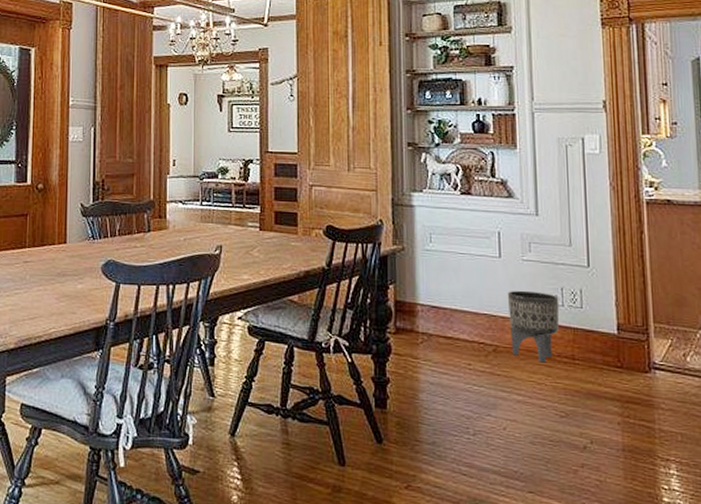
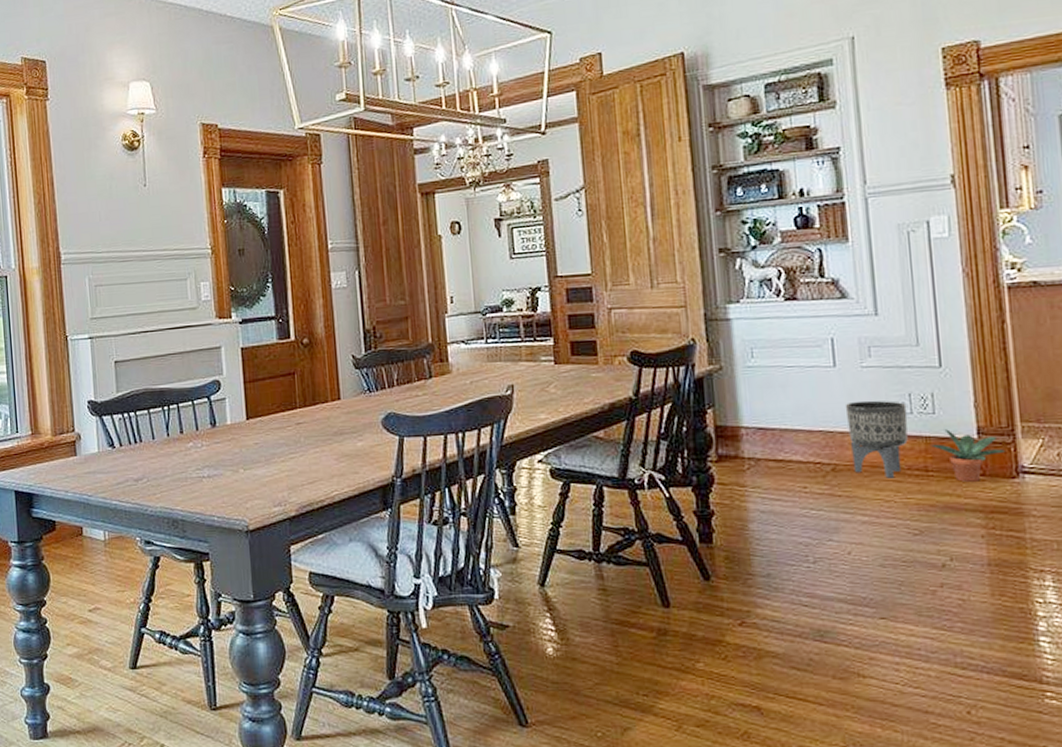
potted plant: none [578,323,641,373] -> present [931,429,1006,482]

